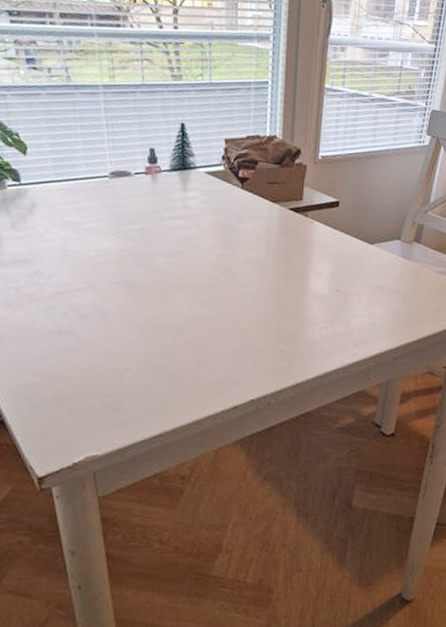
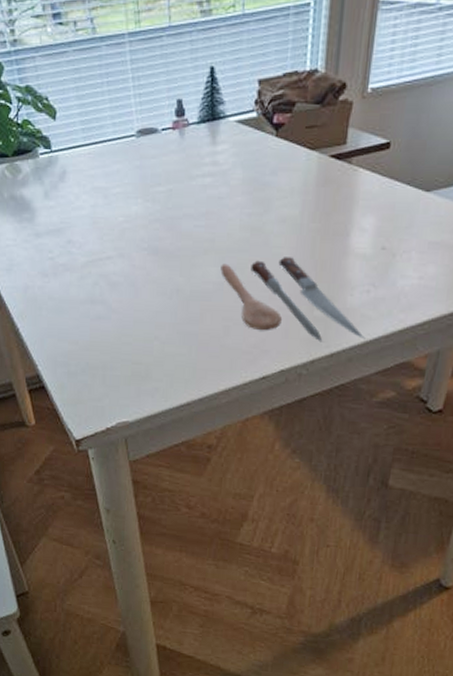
spoon: none [192,295,326,374] -> present [220,257,365,343]

